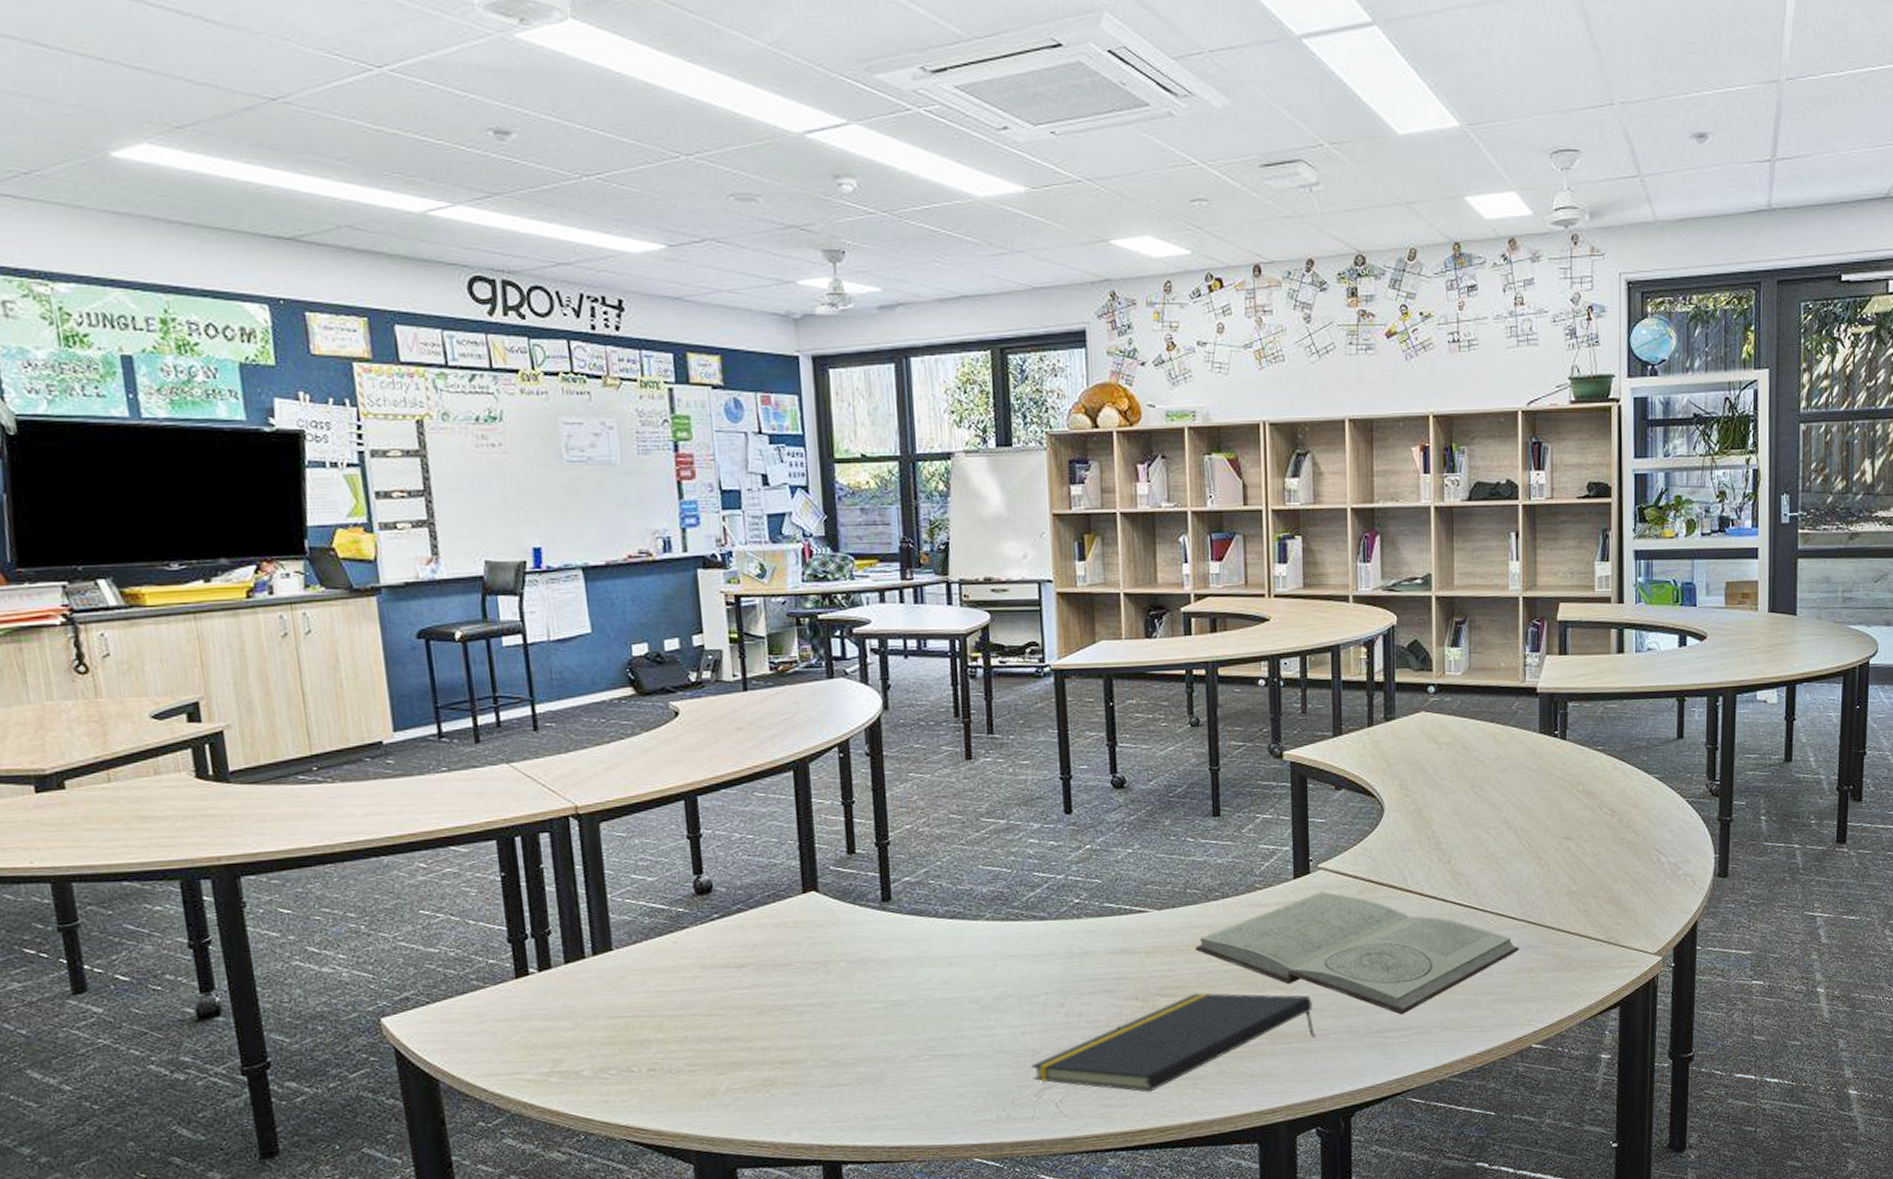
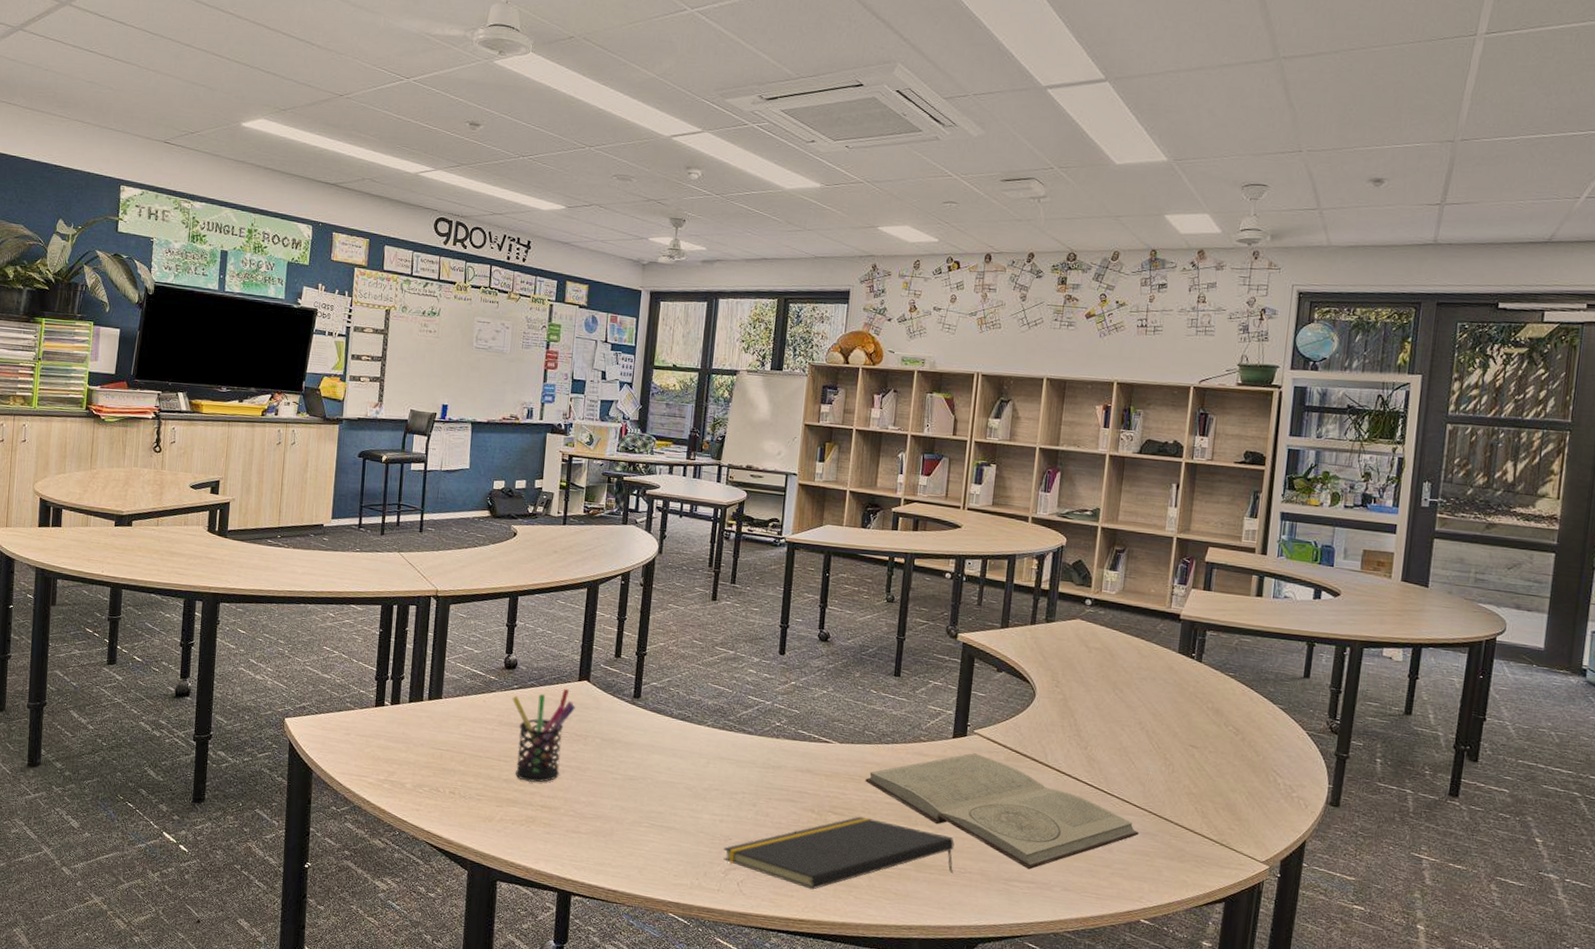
pen holder: none [713,905,804,1035] -> present [512,688,575,783]

